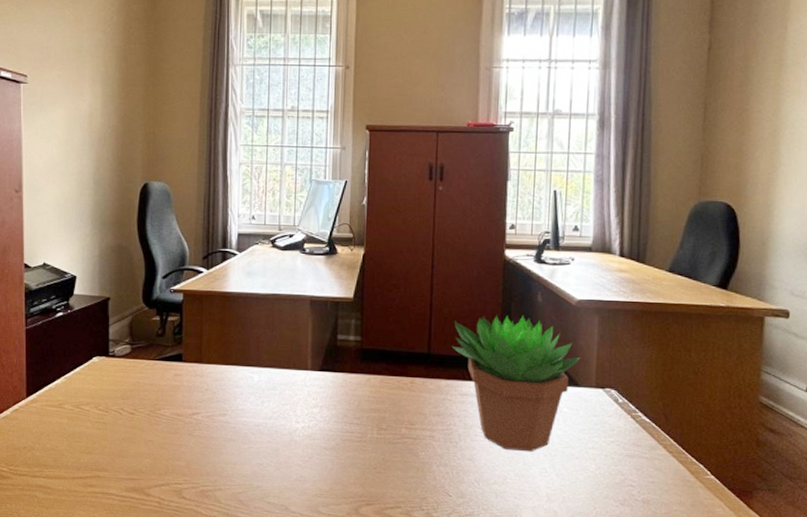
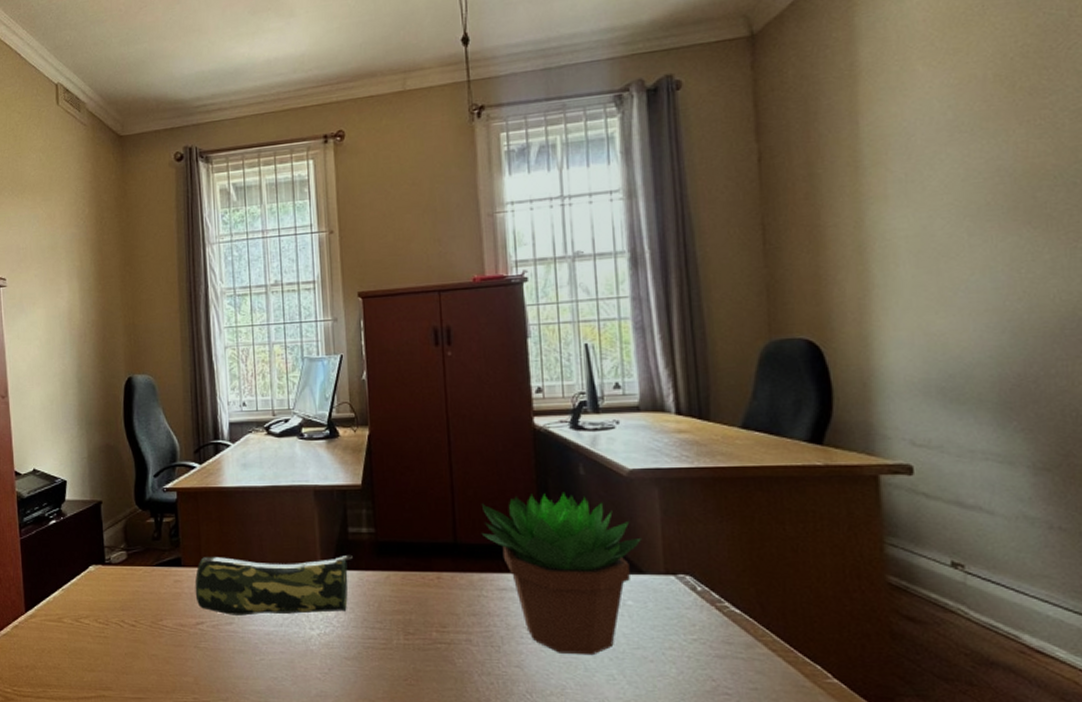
pencil case: none [193,354,339,409] -> present [194,554,353,616]

